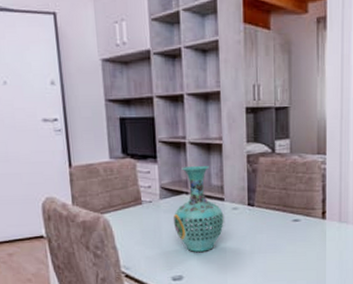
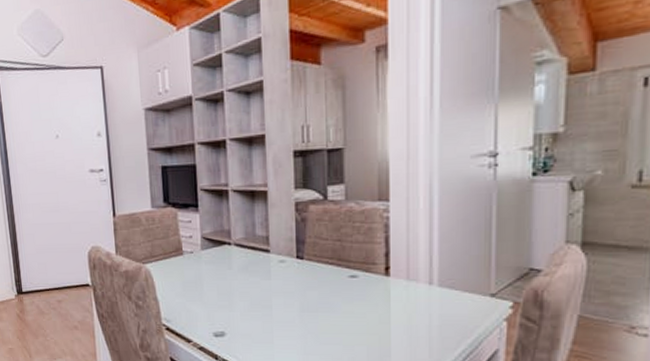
vase: present [173,166,224,252] -> none [214,215,270,307]

